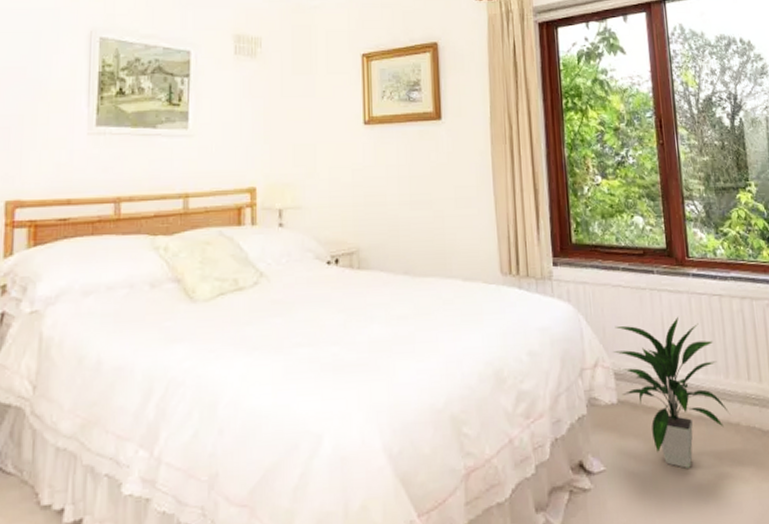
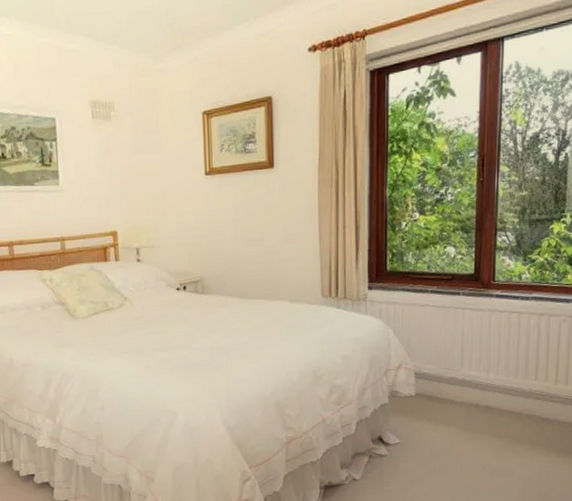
indoor plant: present [613,317,730,468] -> none [415,330,514,443]

